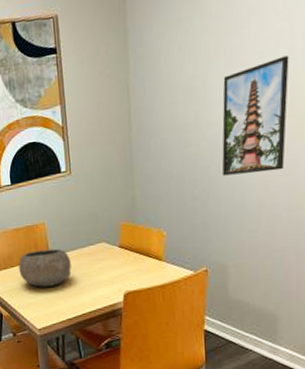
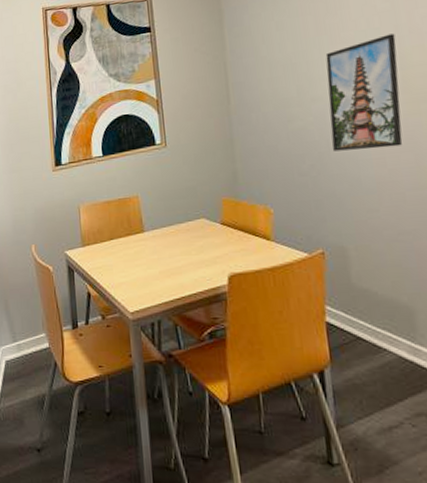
bowl: present [18,248,71,287] -> none [109,223,168,265]

